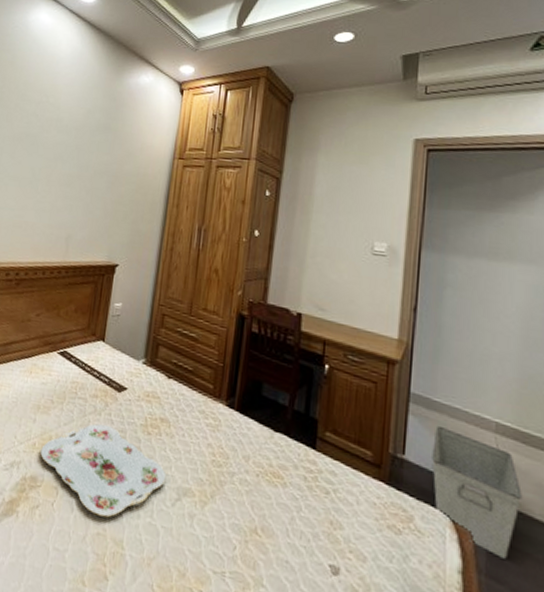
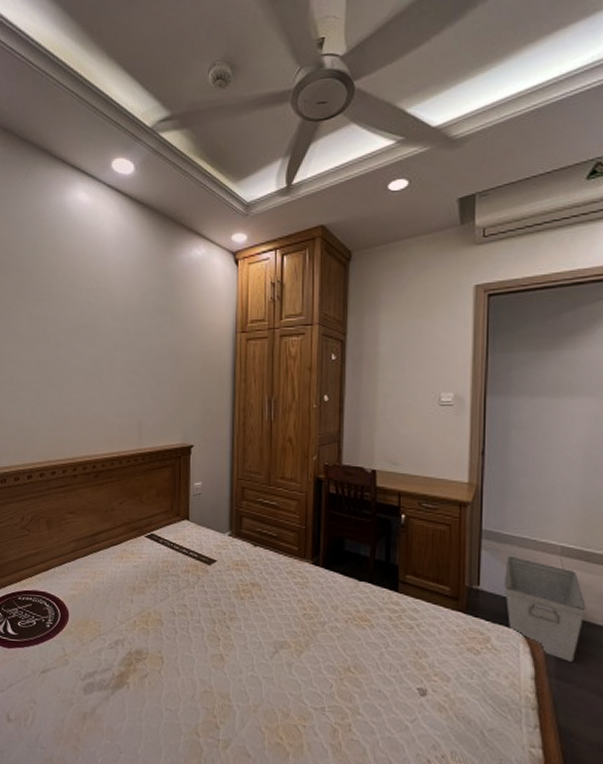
serving tray: present [40,423,166,518] -> none [142,595,263,677]

